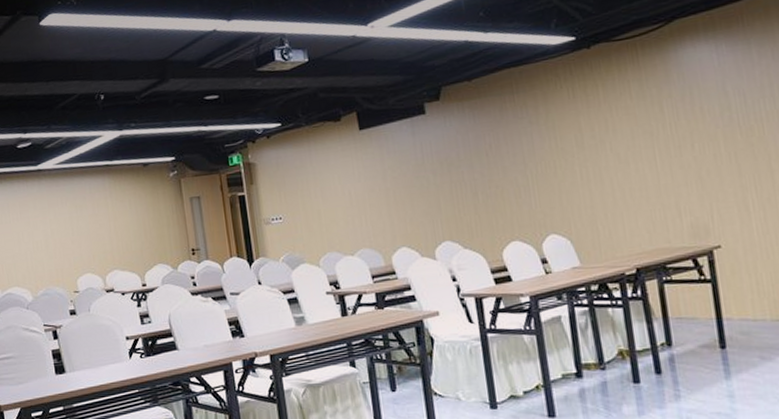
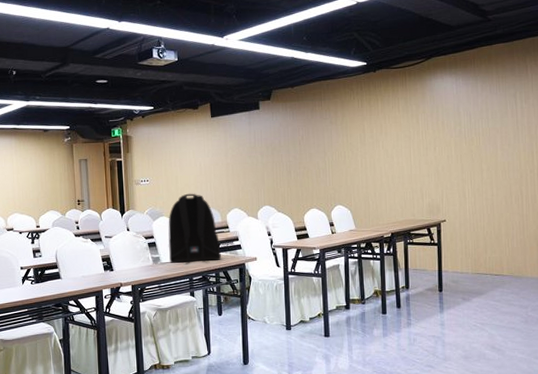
backpack: none [312,230,389,325] -> present [168,193,221,264]

